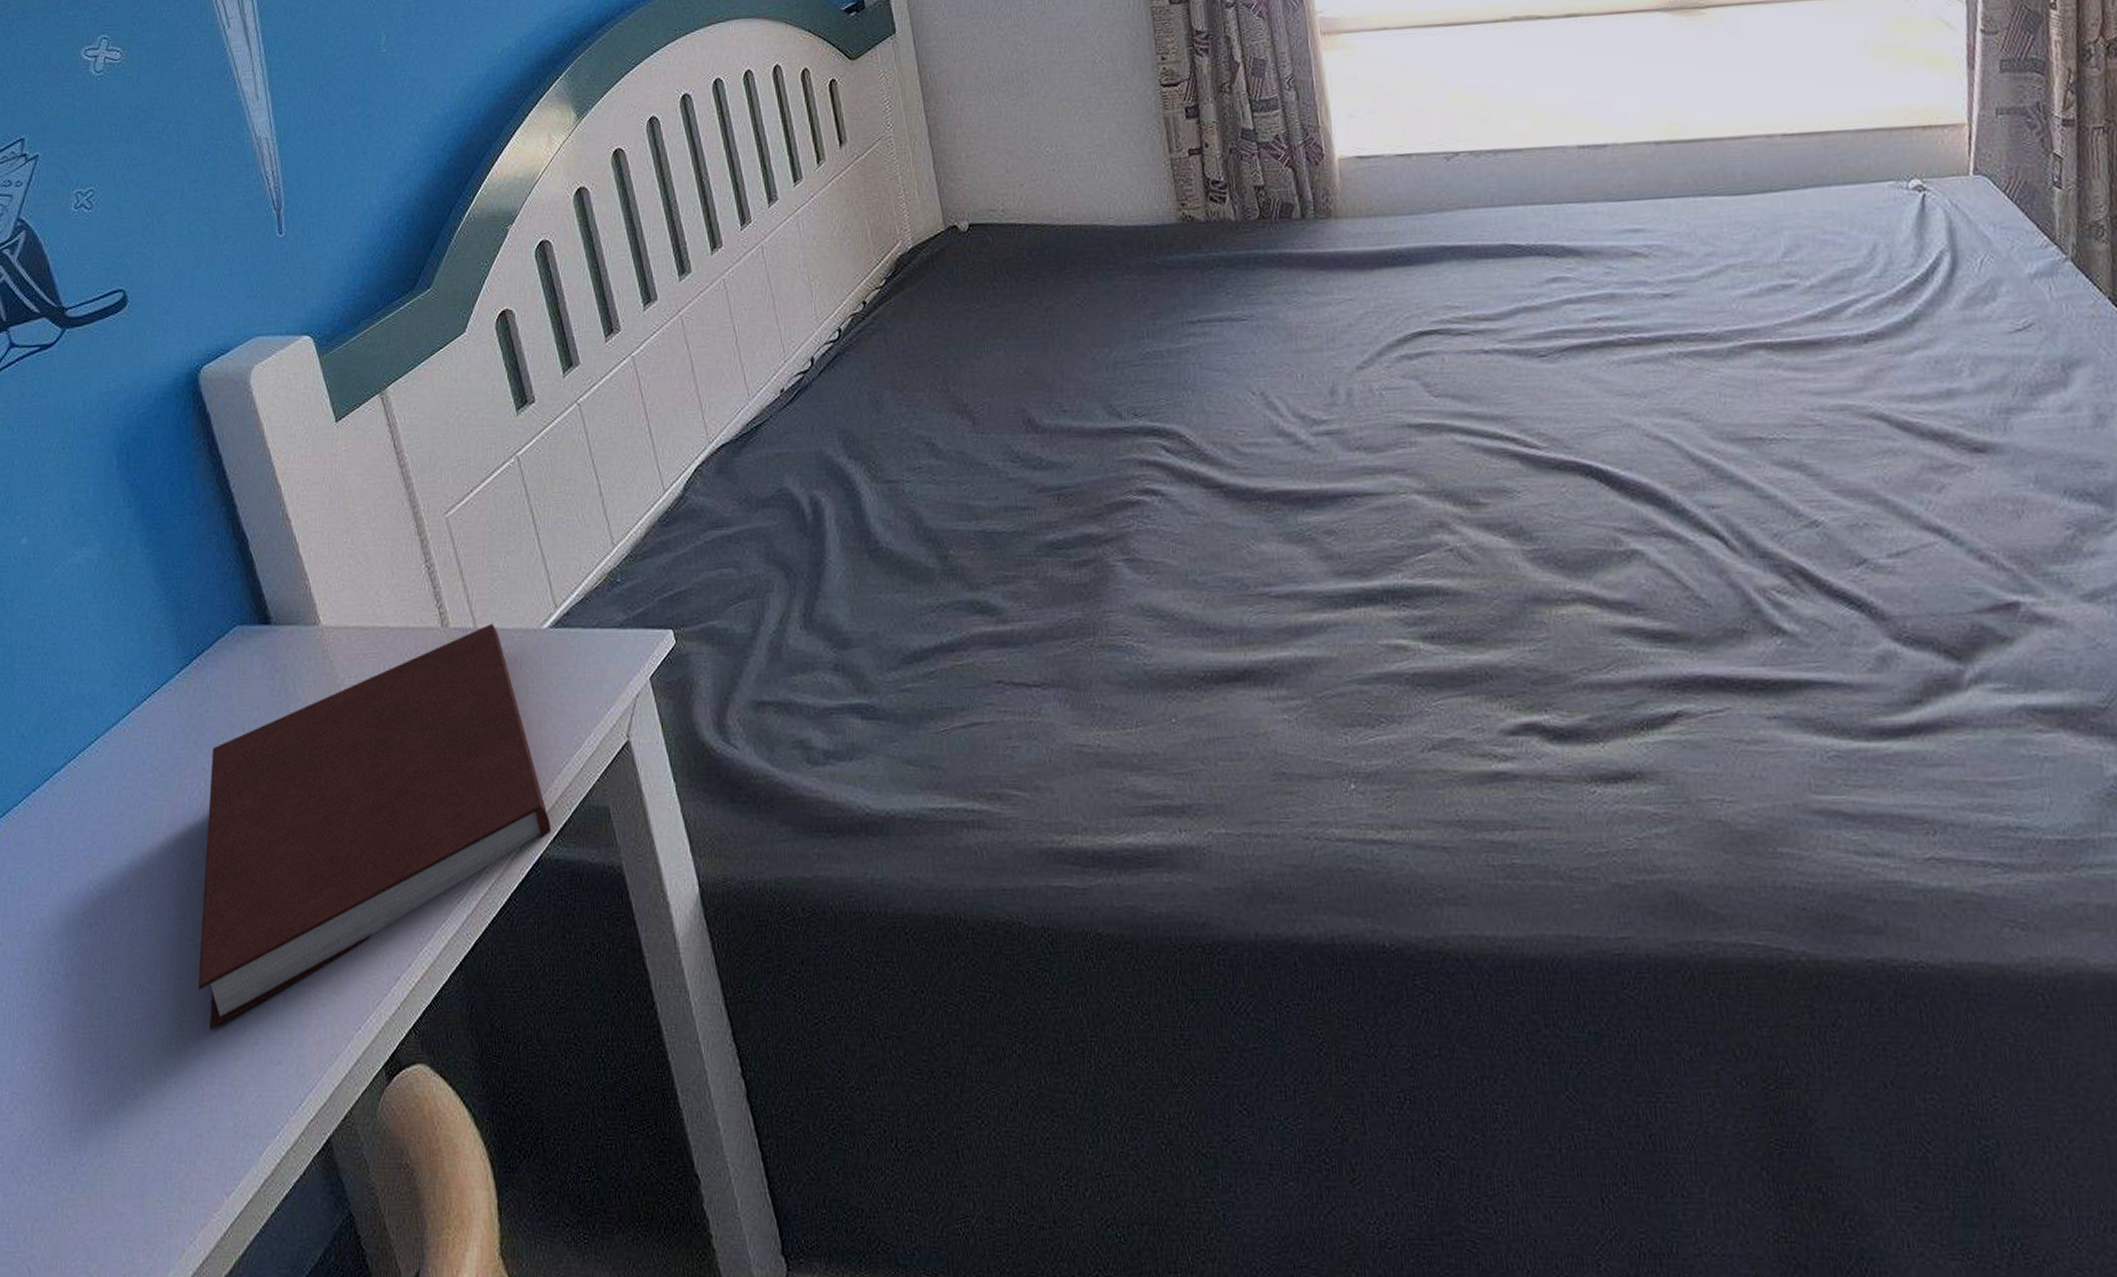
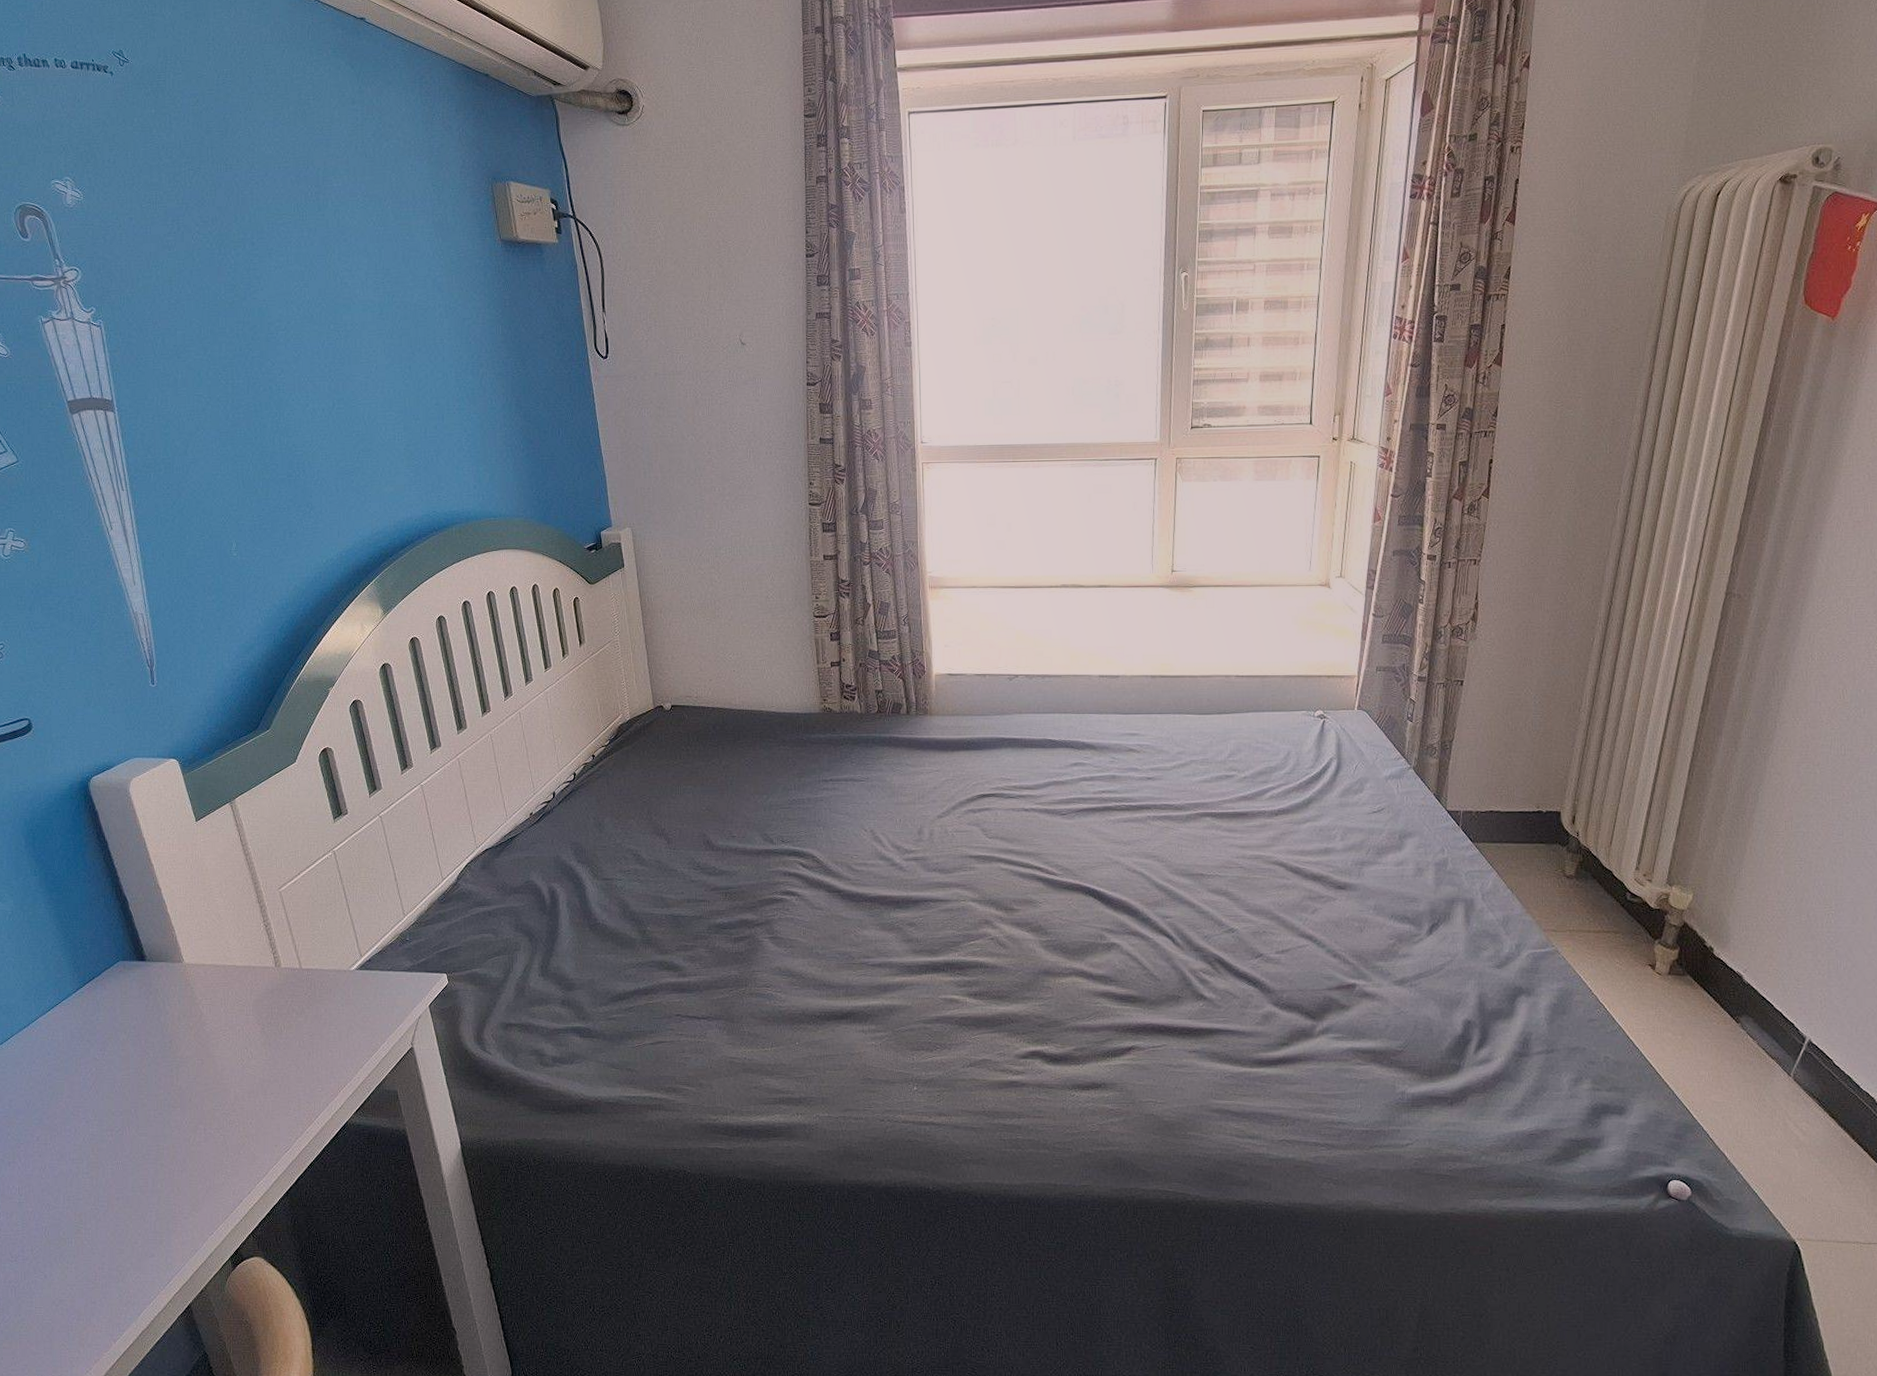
notebook: present [198,623,552,1029] -> none [92,965,355,1233]

